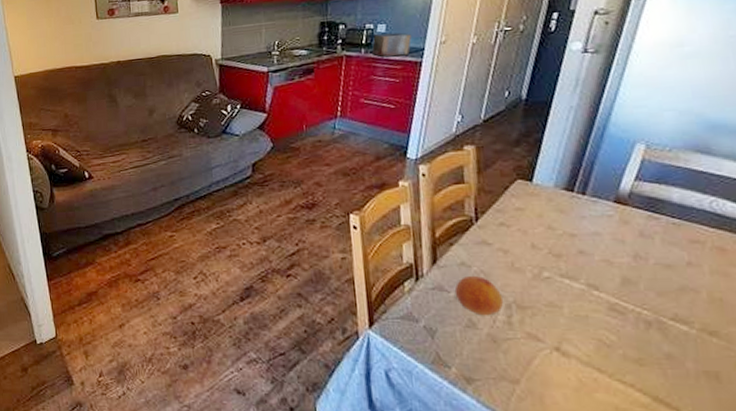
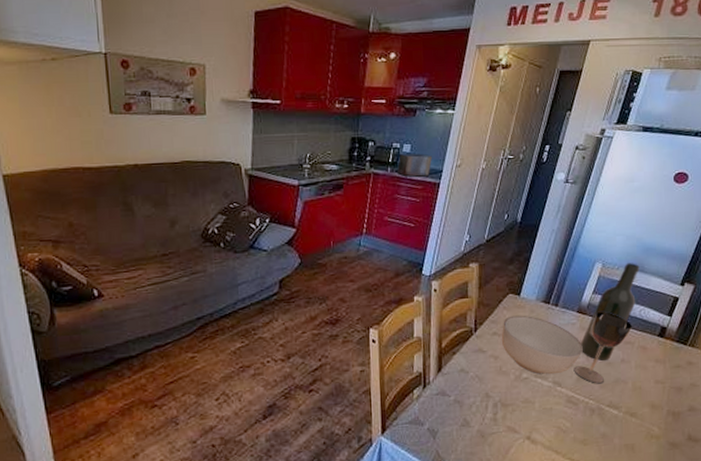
fruit: present [454,275,504,316] -> none [454,379,492,415]
bowl: none [510,204,627,275] -> present [501,315,583,375]
wineglass: none [615,202,700,291] -> present [573,312,632,384]
wine bottle: none [622,143,704,262] -> present [580,263,640,361]

